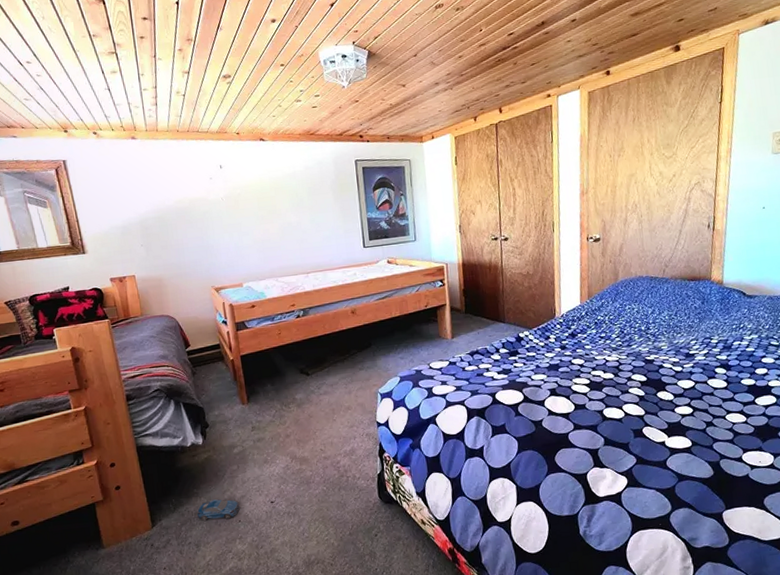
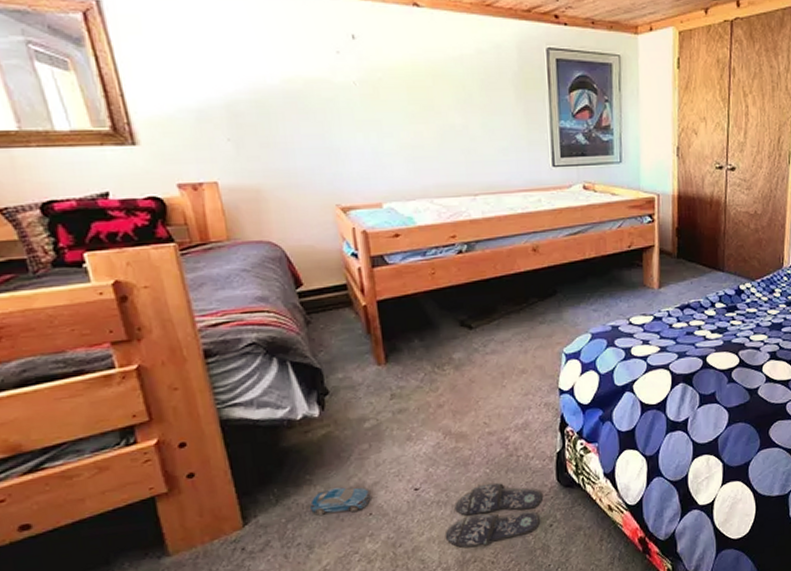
slippers: none [295,498,368,552] -> present [446,482,542,549]

